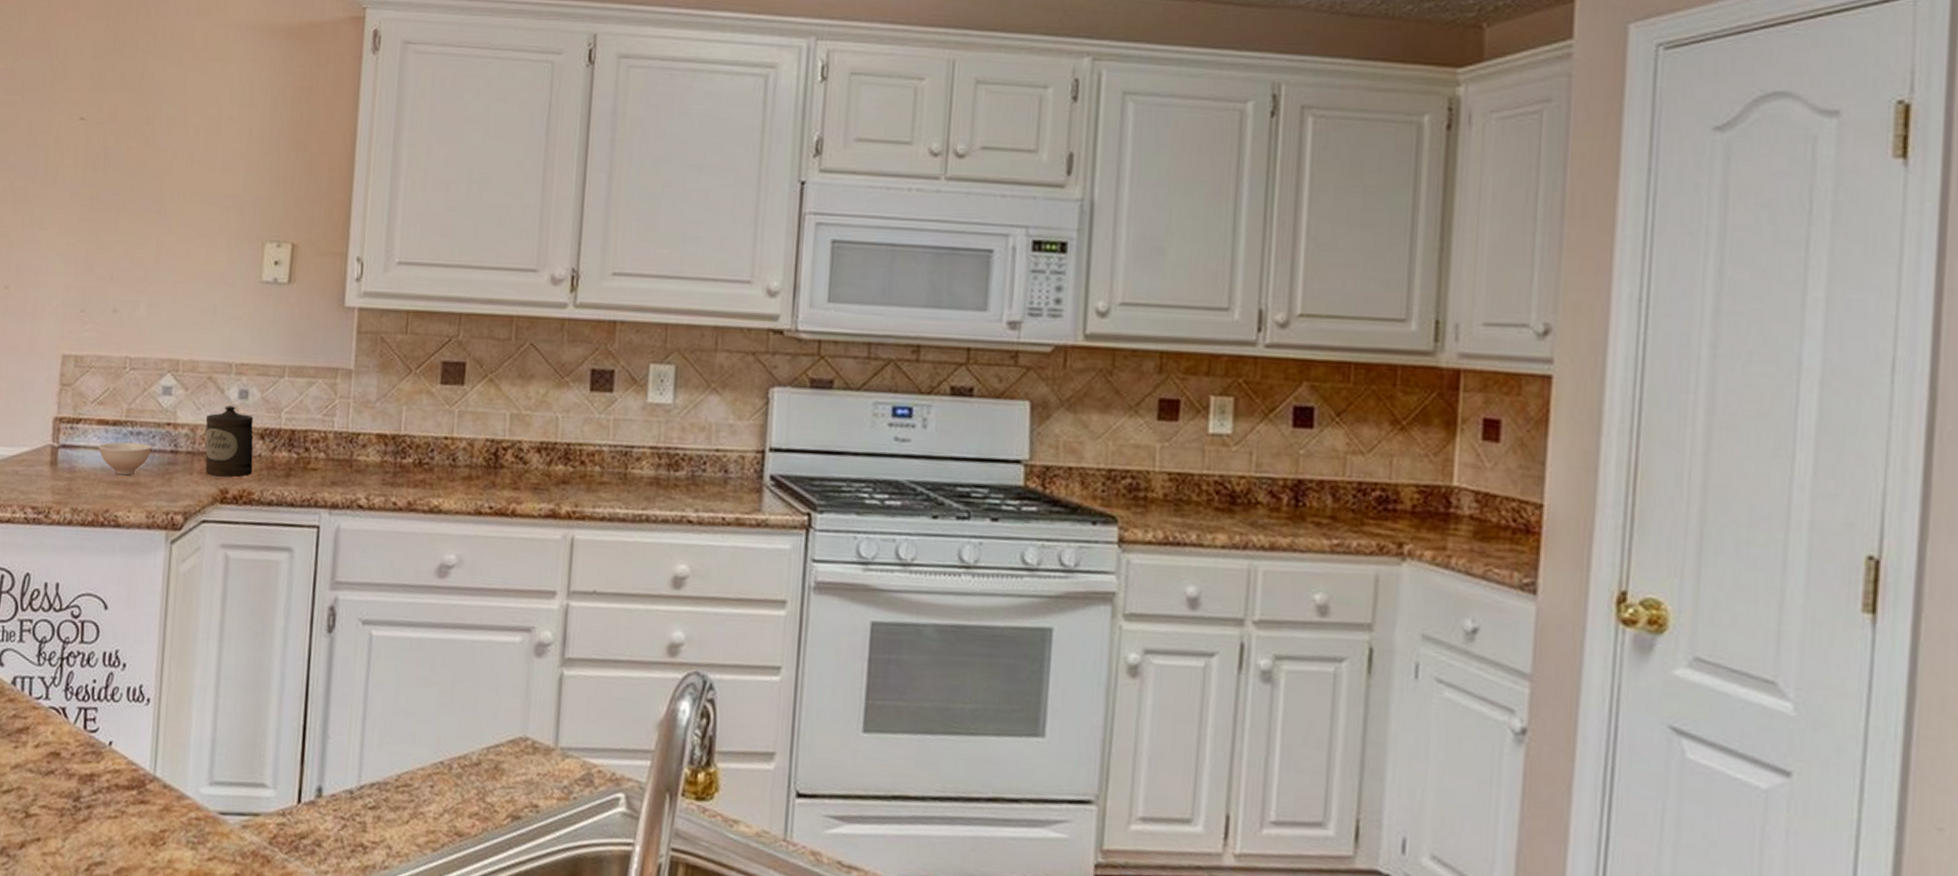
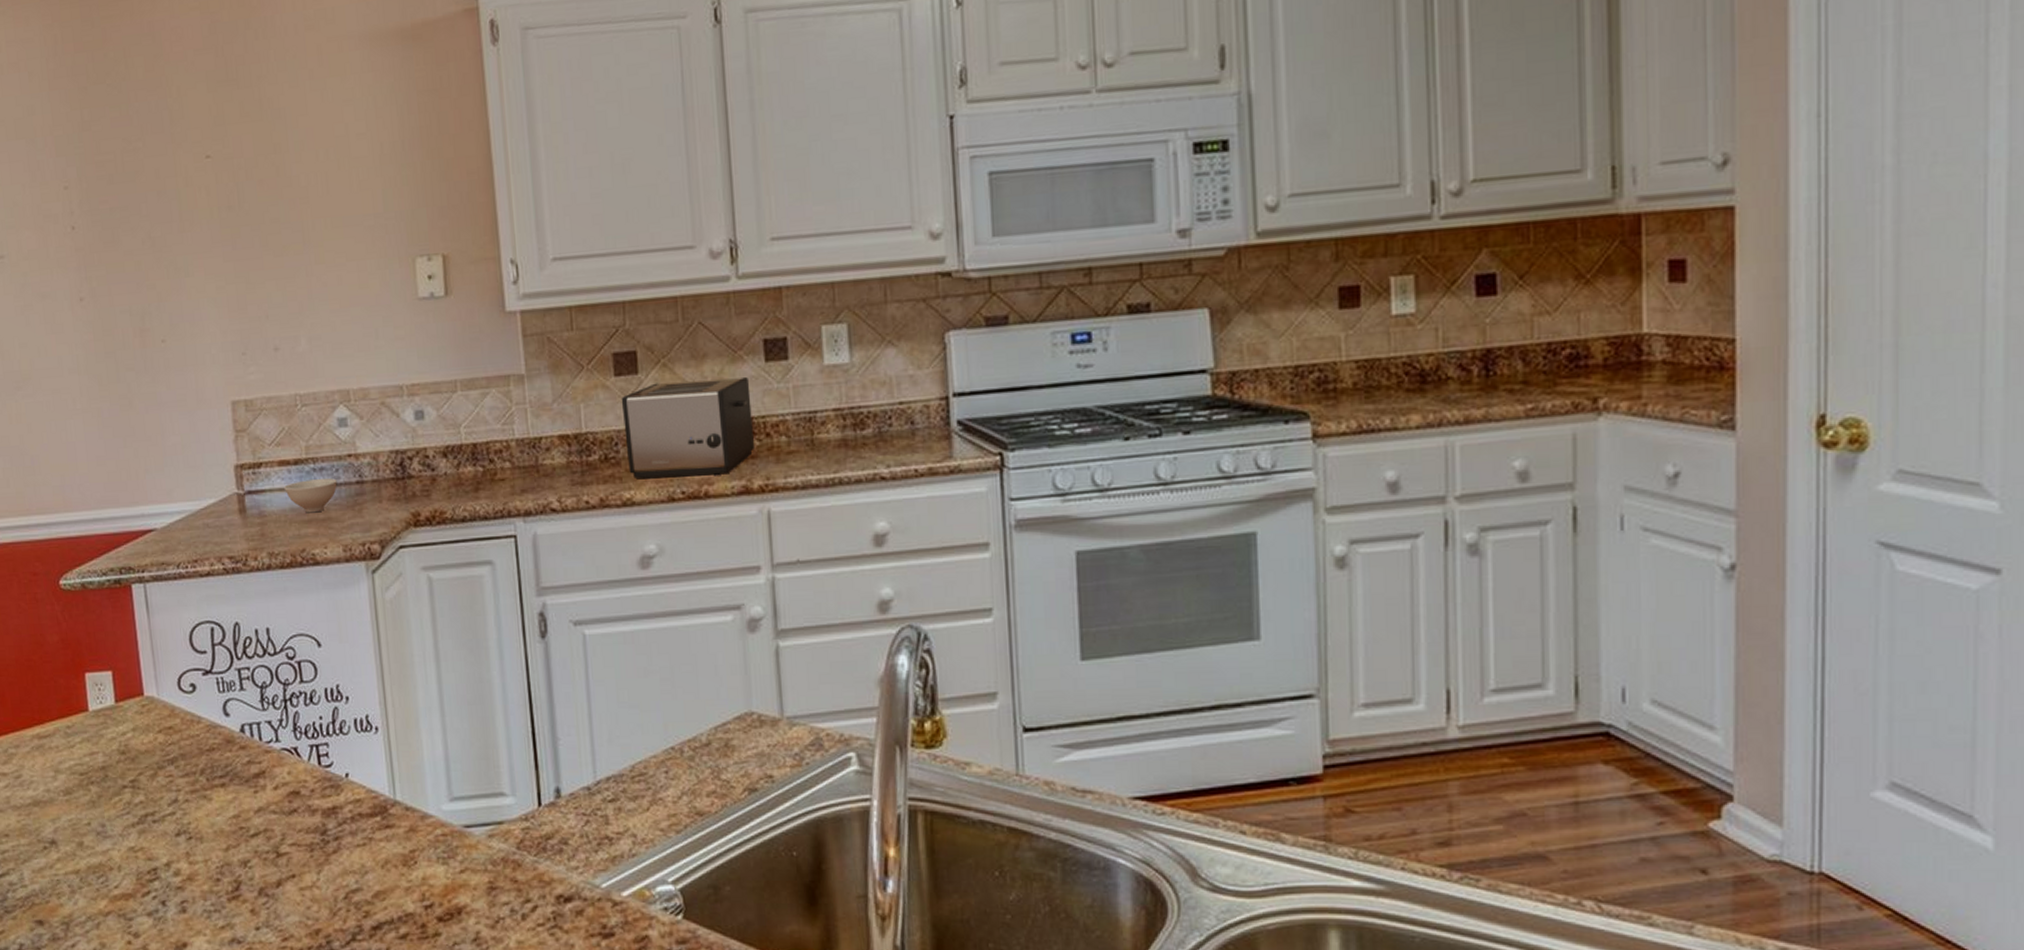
canister: present [205,406,254,477] -> none [385,428,440,500]
toaster: none [440,396,572,496] -> present [622,377,754,479]

